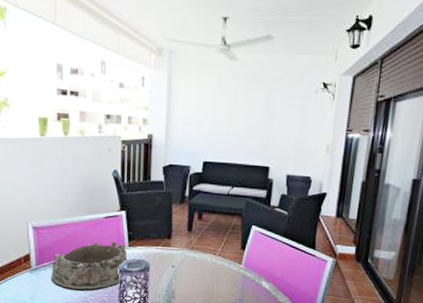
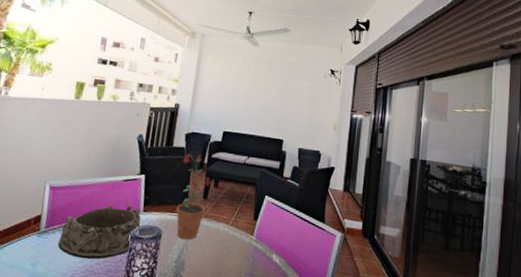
potted plant: none [161,187,195,270] -> present [176,153,212,240]

